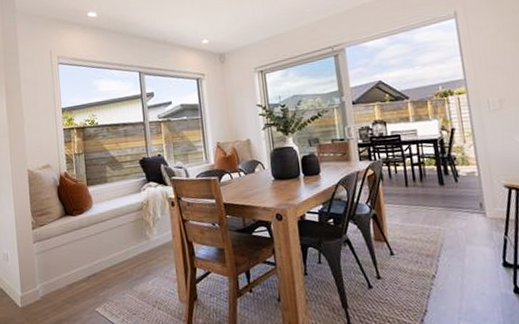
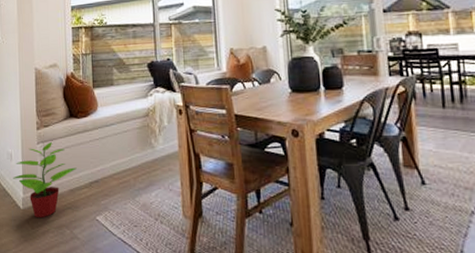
potted plant: none [10,241,74,315] -> present [13,142,77,218]

